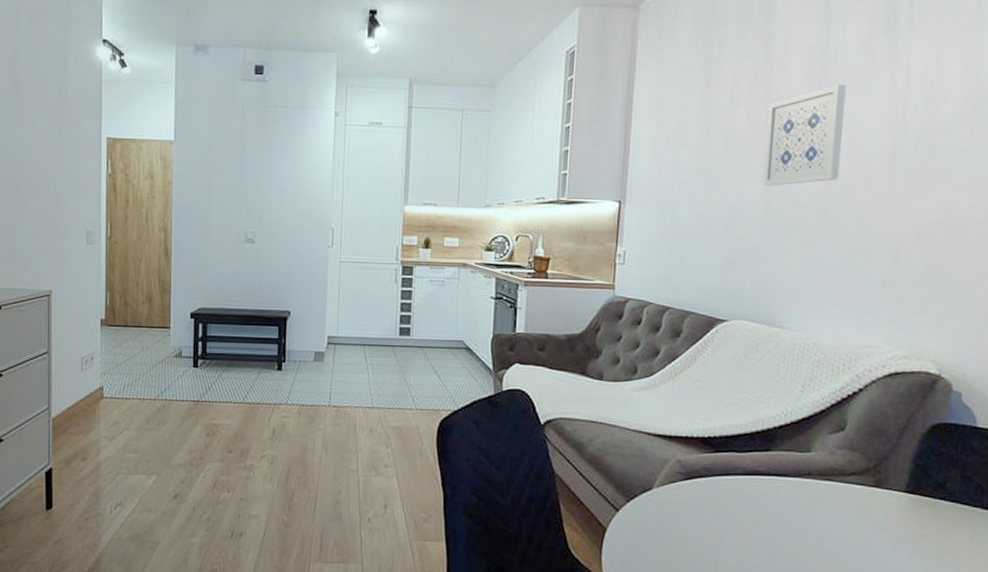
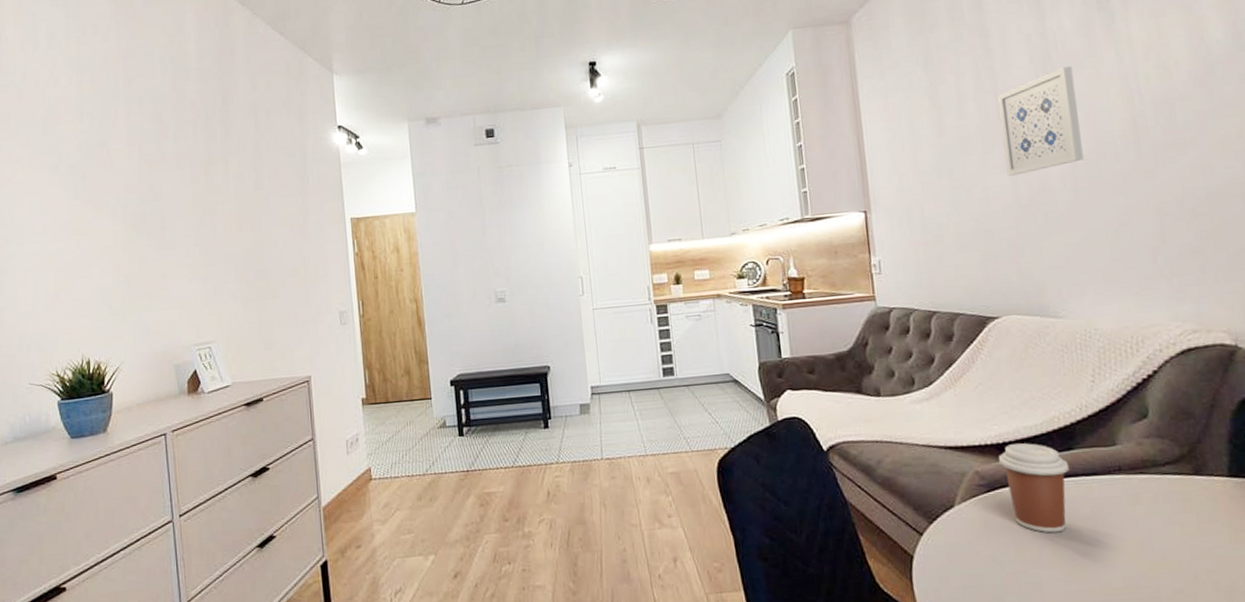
coffee cup: none [700,439,764,524] -> present [998,443,1070,533]

